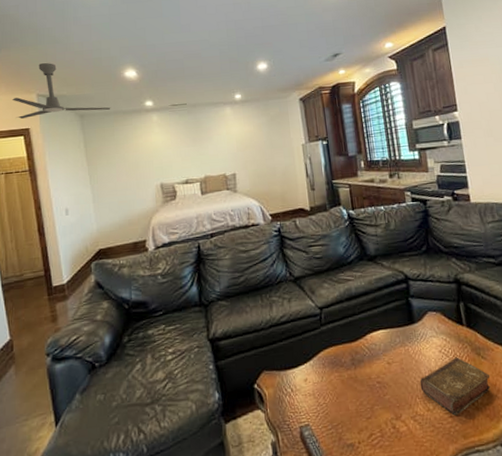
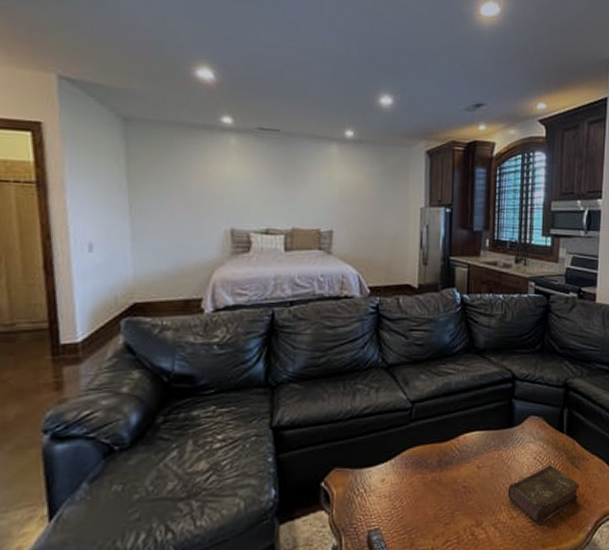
ceiling fan: present [11,63,111,119] -> none [15,31,171,118]

